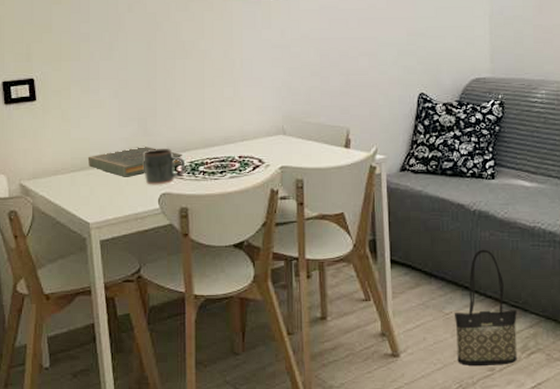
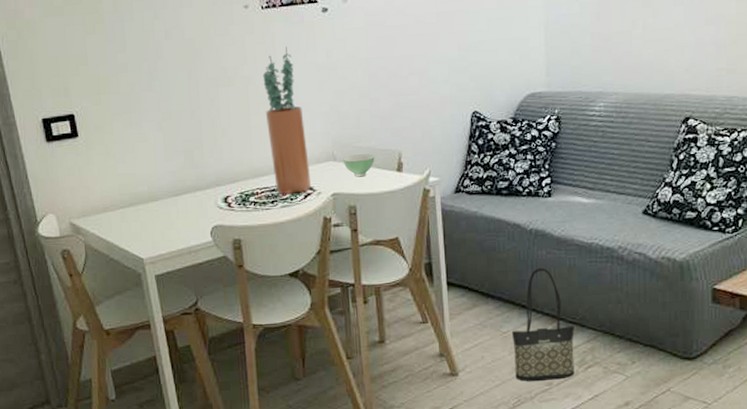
book: present [87,145,182,177] -> none [136,178,232,211]
mug: present [142,148,186,185] -> none [191,179,237,218]
vase: none [219,24,261,165] -> present [262,46,312,194]
bowl: none [292,130,325,152] -> present [342,154,376,177]

